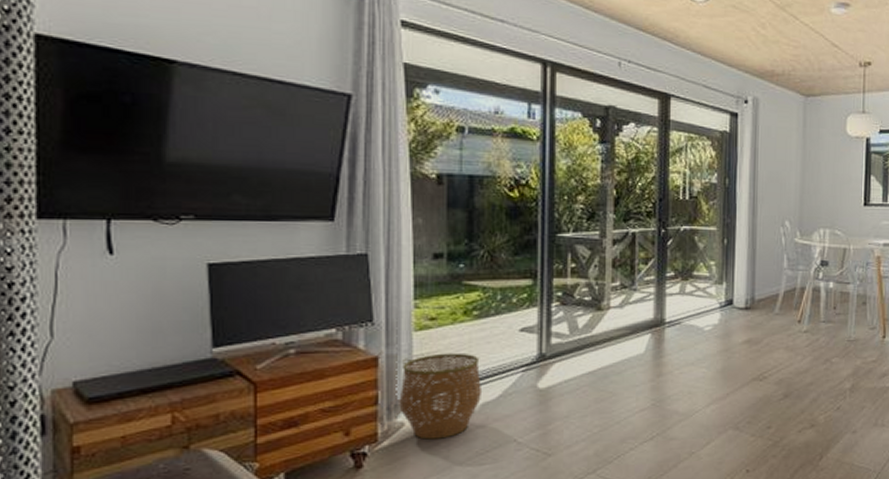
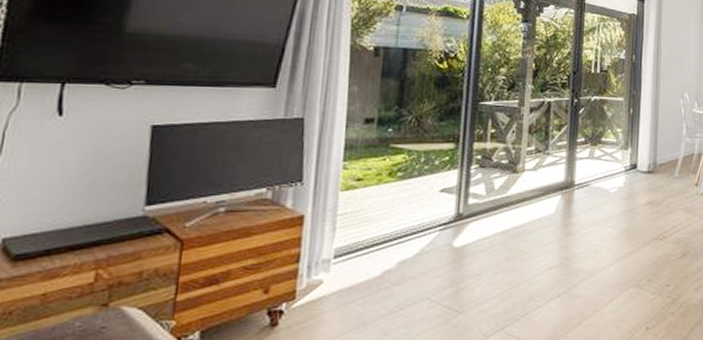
basket: present [399,352,483,440] -> none [319,212,401,297]

